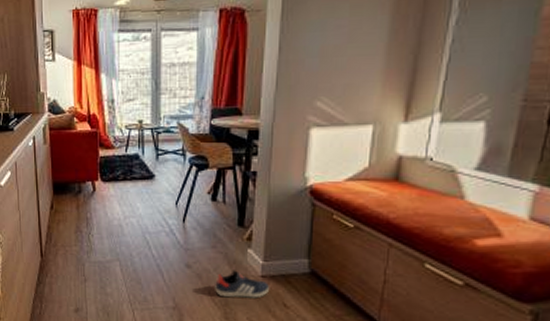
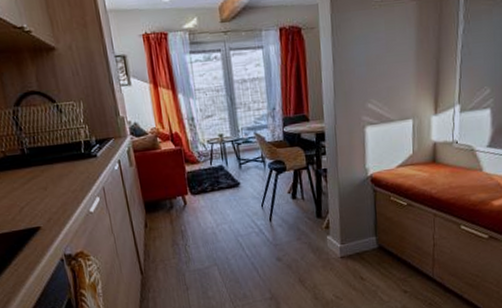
sneaker: present [215,270,270,298] -> none [303,256,349,281]

